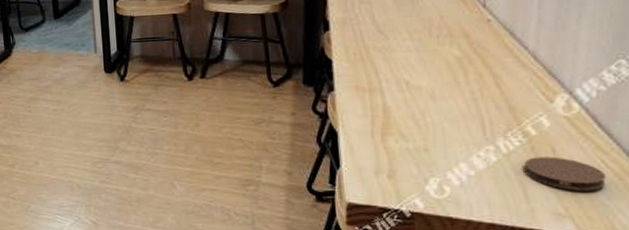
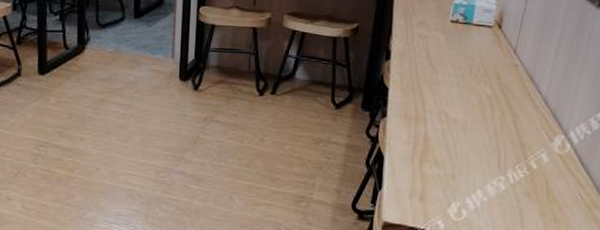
coaster: present [524,157,606,191] -> none [523,188,580,219]

